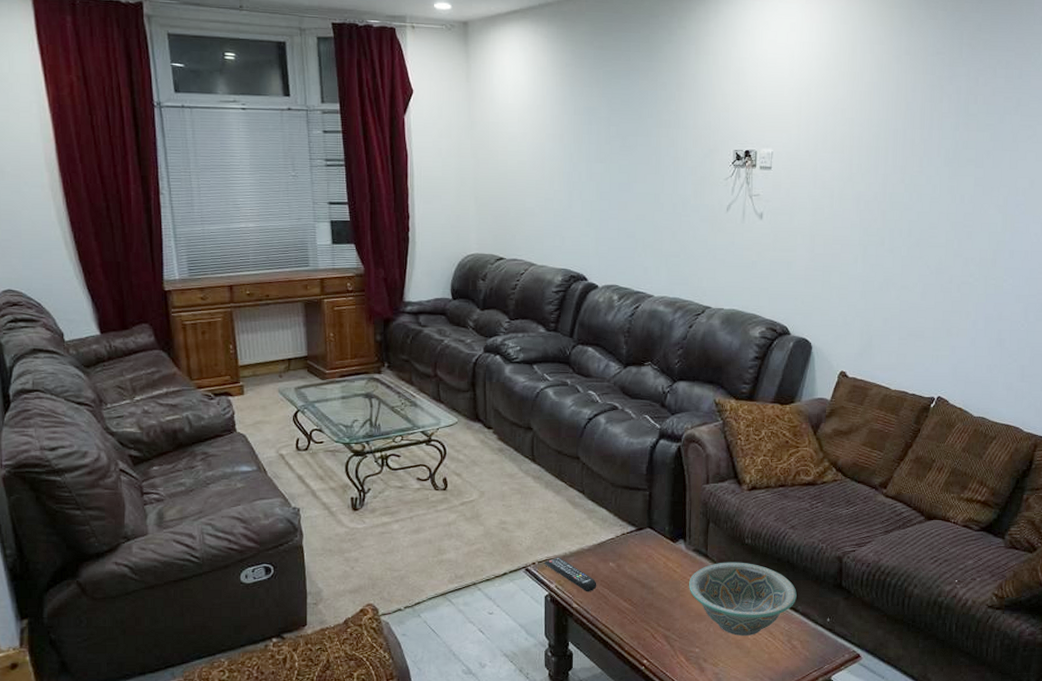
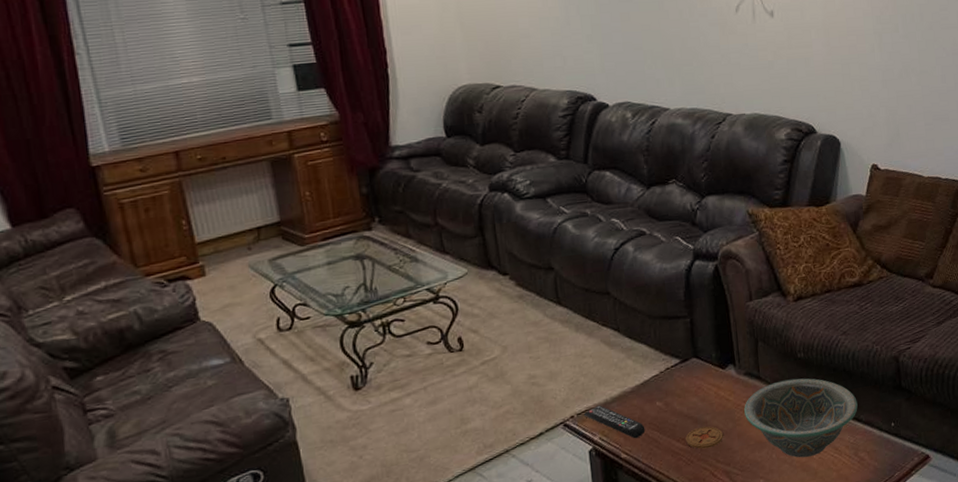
coaster: none [632,592,667,612] -> present [686,426,723,449]

